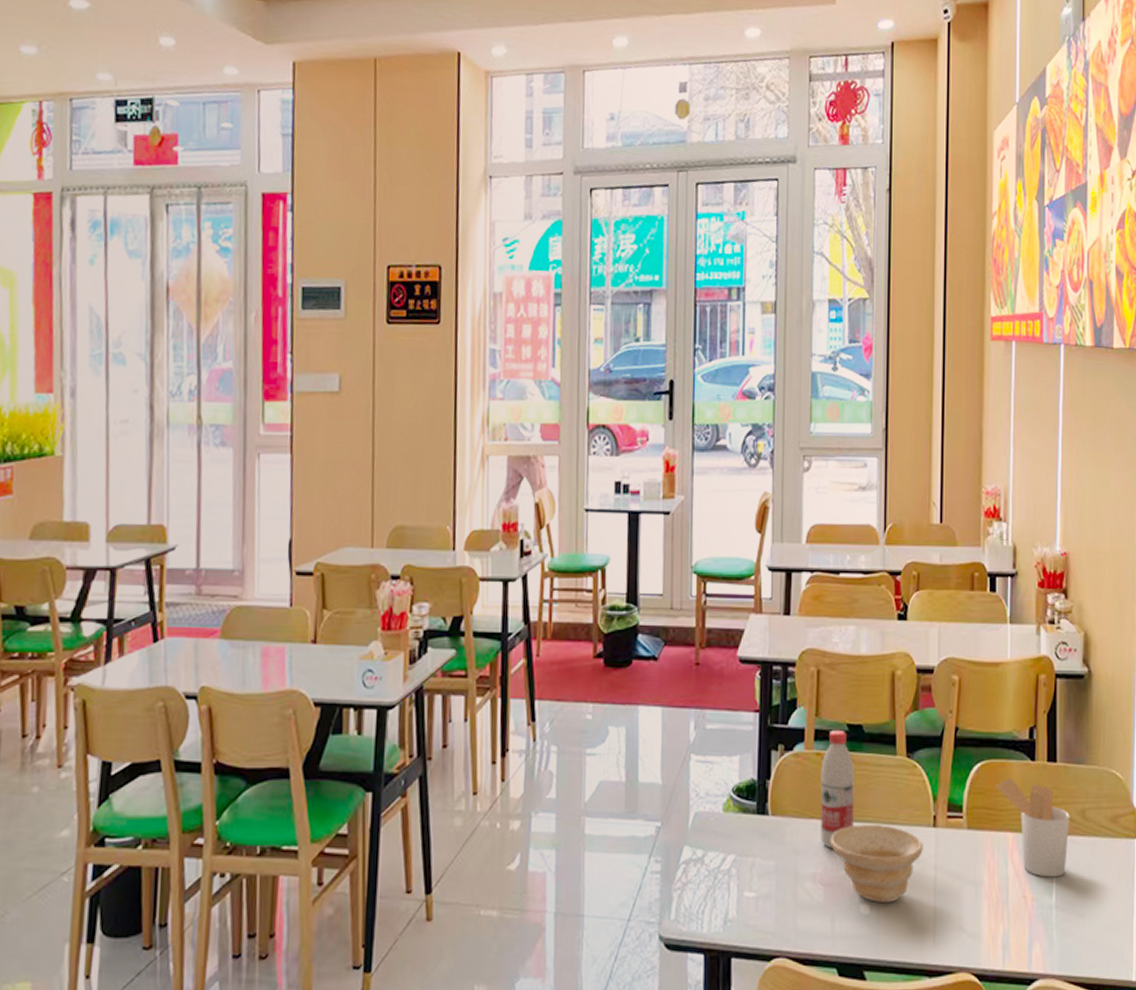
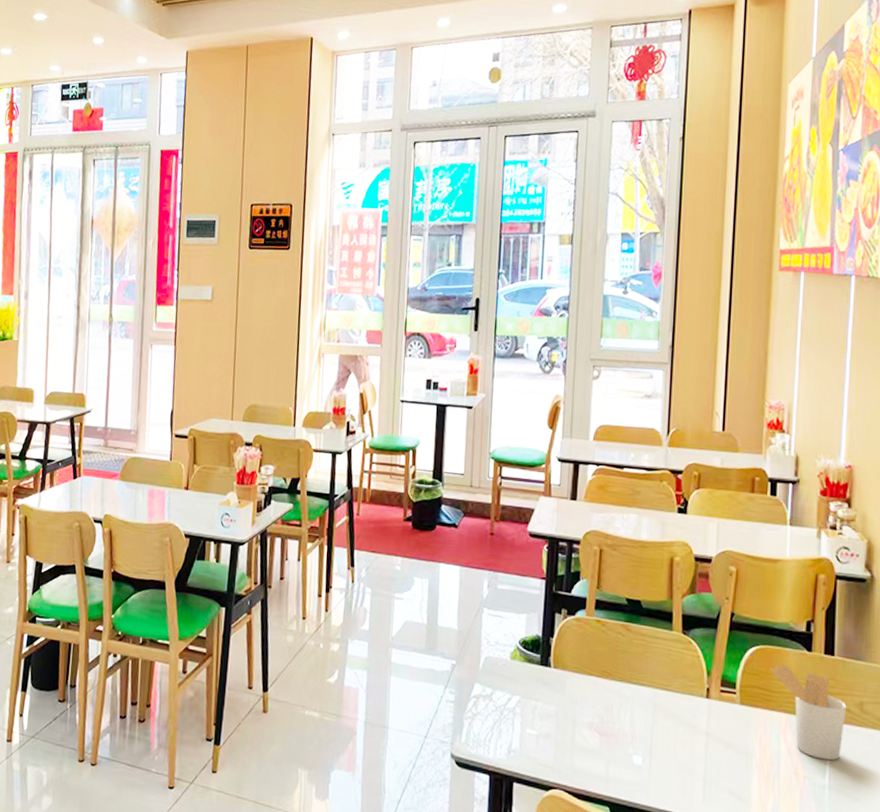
water bottle: present [820,729,854,848] -> none [598,602,632,704]
bowl: present [830,824,923,904] -> none [607,686,696,759]

